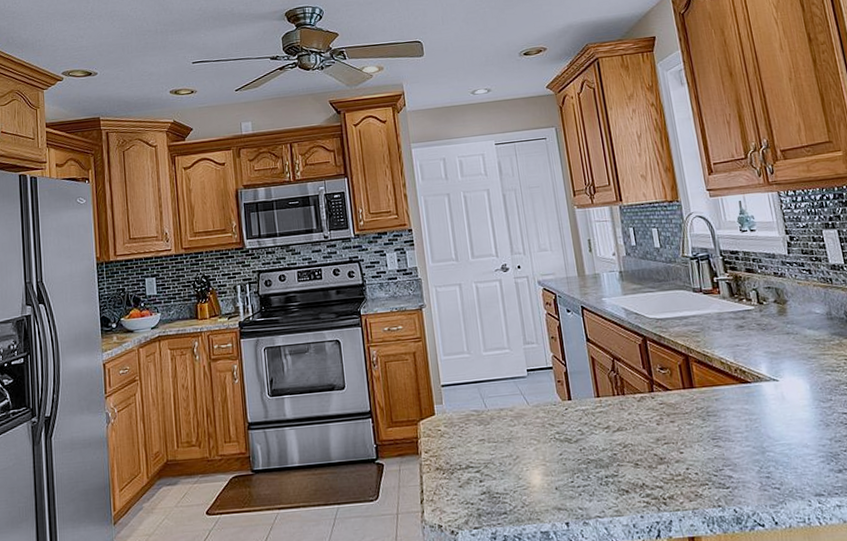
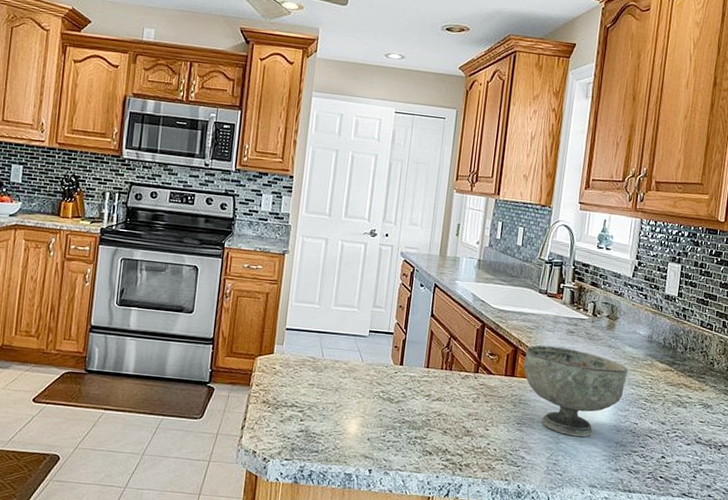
bowl: none [697,344,820,442] -> present [523,345,628,437]

